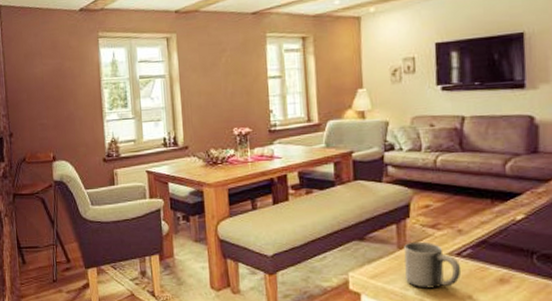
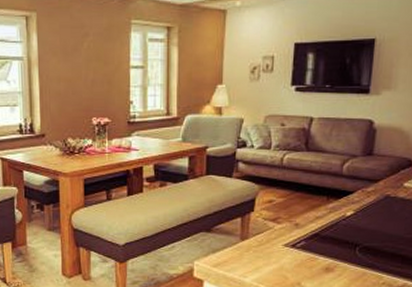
mug: present [404,241,462,289] -> none [245,233,294,276]

